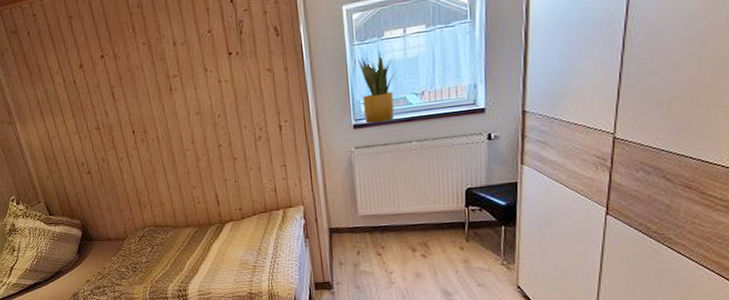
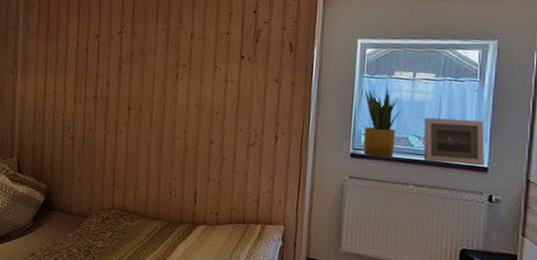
picture frame: none [419,63,481,117] -> present [423,117,485,166]

